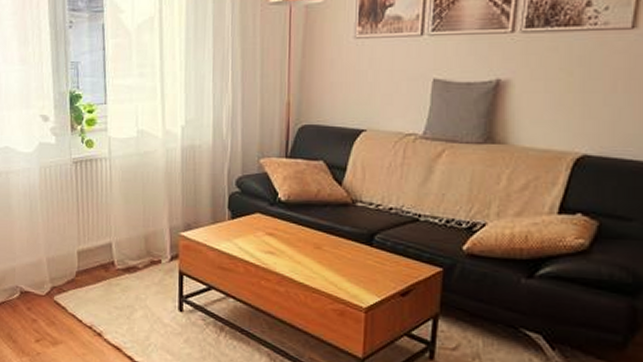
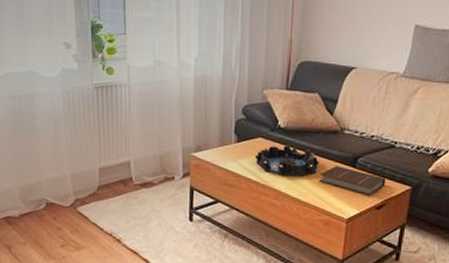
decorative bowl: none [252,220,329,258] -> present [254,144,320,177]
book: none [329,244,411,280] -> present [318,166,386,196]

